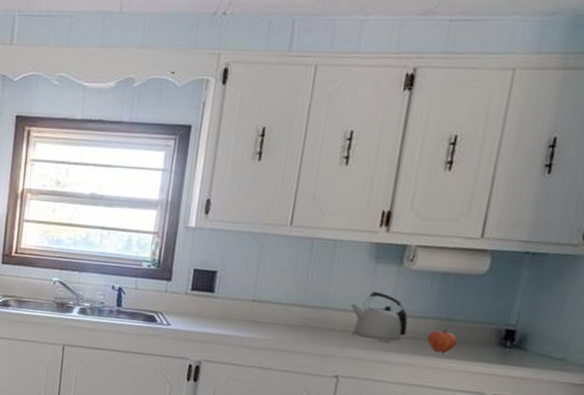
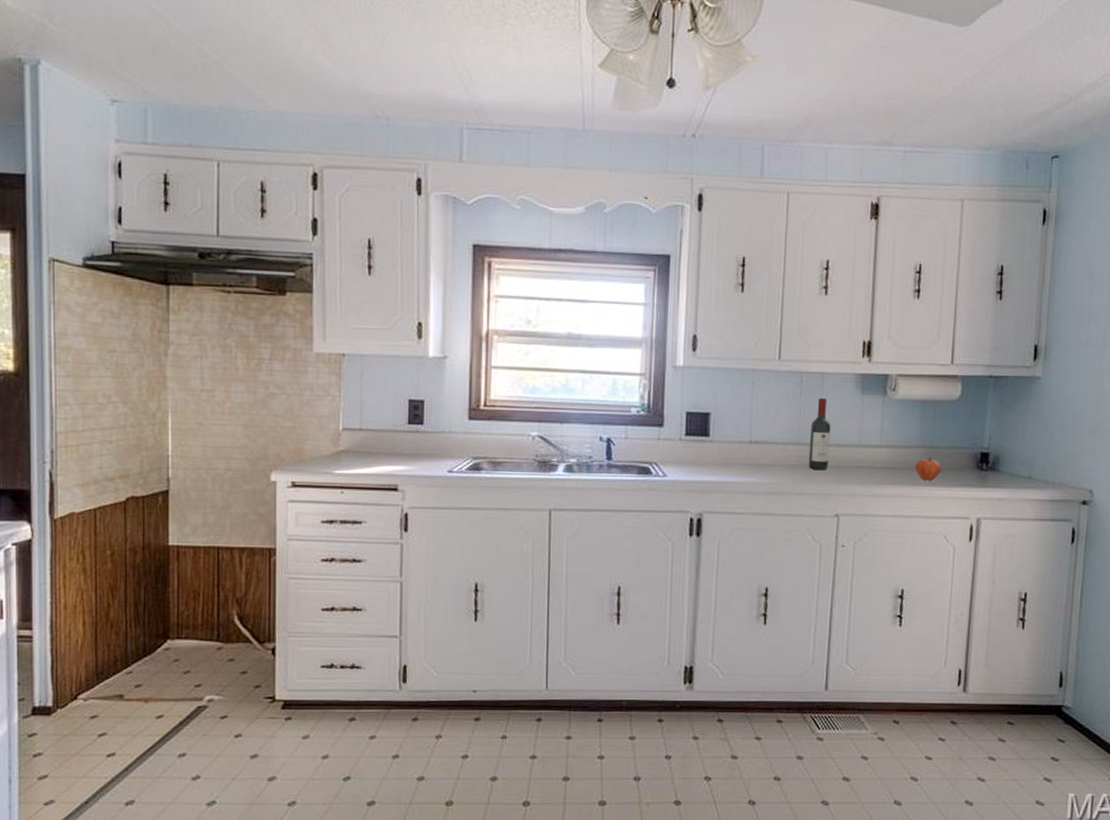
wine bottle: none [311,263,339,333] -> present [808,397,831,471]
kettle: present [350,291,408,343] -> none [843,423,897,475]

